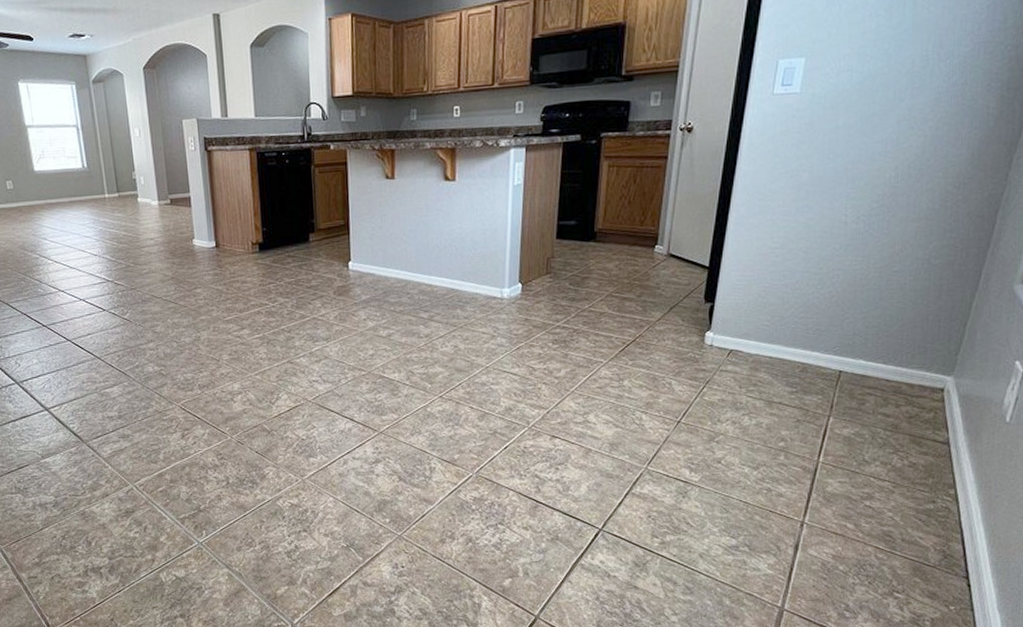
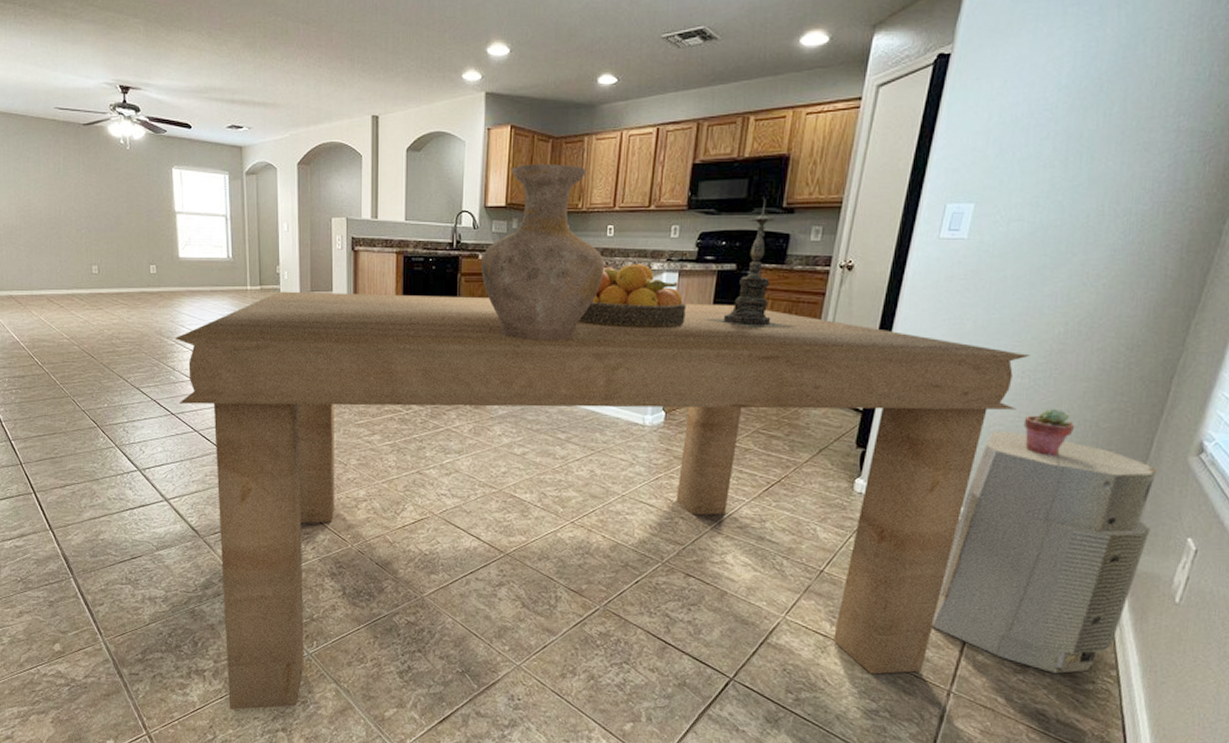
dining table: none [38,175,864,601] -> present [174,291,1030,710]
vase: none [333,48,454,225] -> present [481,164,605,341]
fruit bowl: none [432,141,535,205] -> present [578,263,686,328]
candle holder: none [554,68,641,196] -> present [705,199,795,328]
air purifier: none [784,274,985,497] -> present [932,430,1156,674]
potted succulent: none [860,249,909,296] -> present [1023,408,1076,457]

